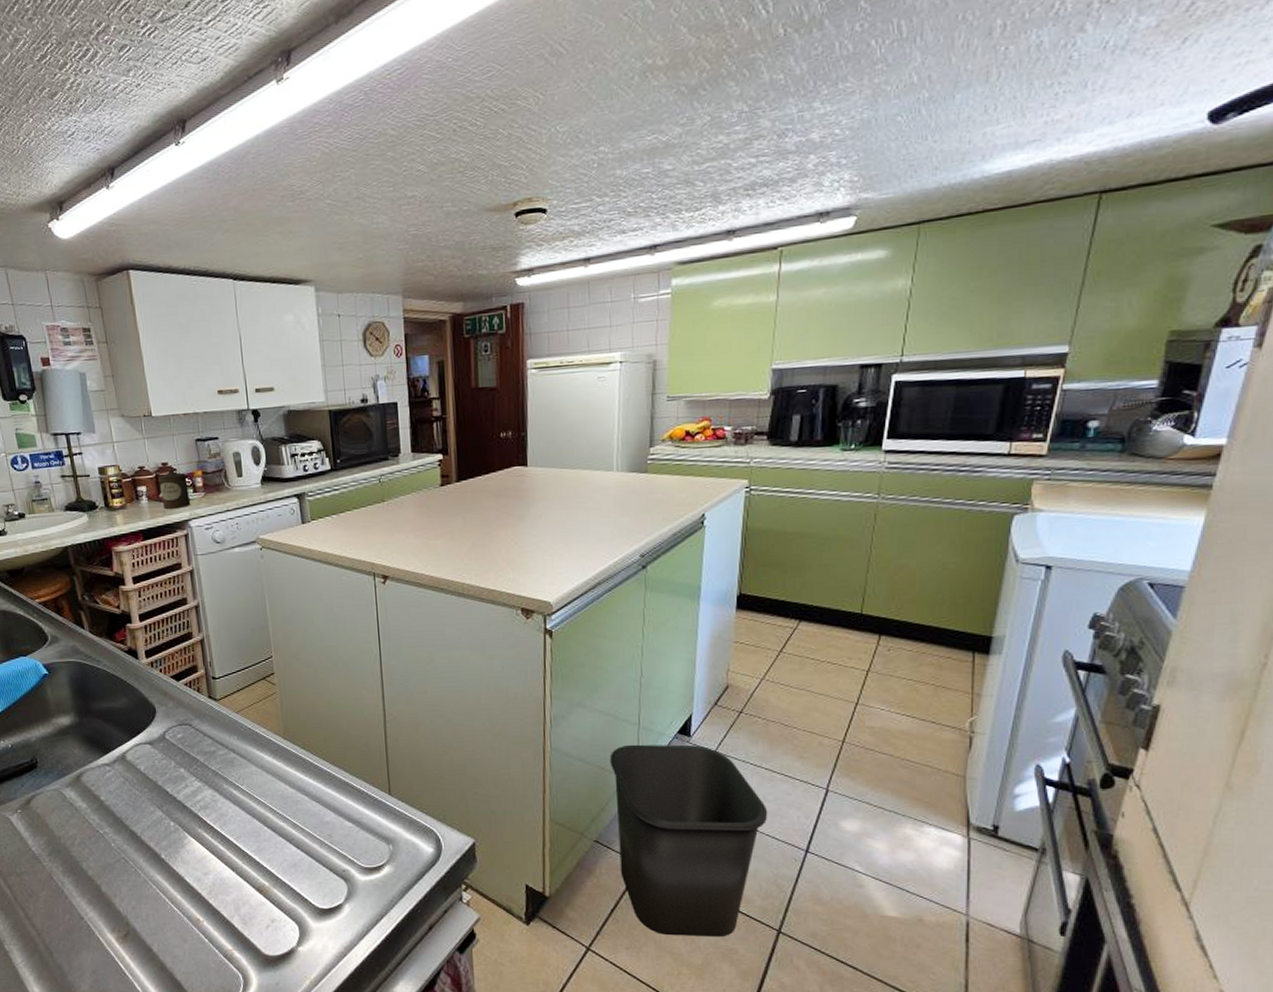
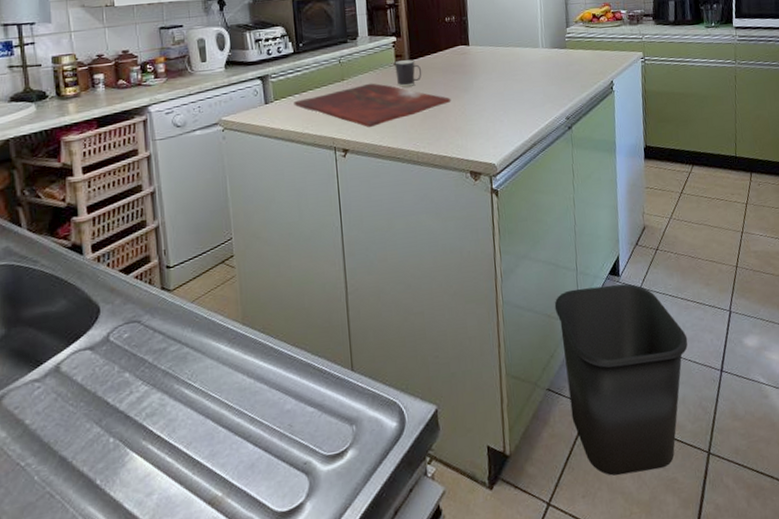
canister: present [158,469,191,509] -> none [118,56,152,96]
cutting board: none [331,505,503,554] -> present [293,83,451,127]
mug: none [440,481,471,512] -> present [394,59,422,87]

